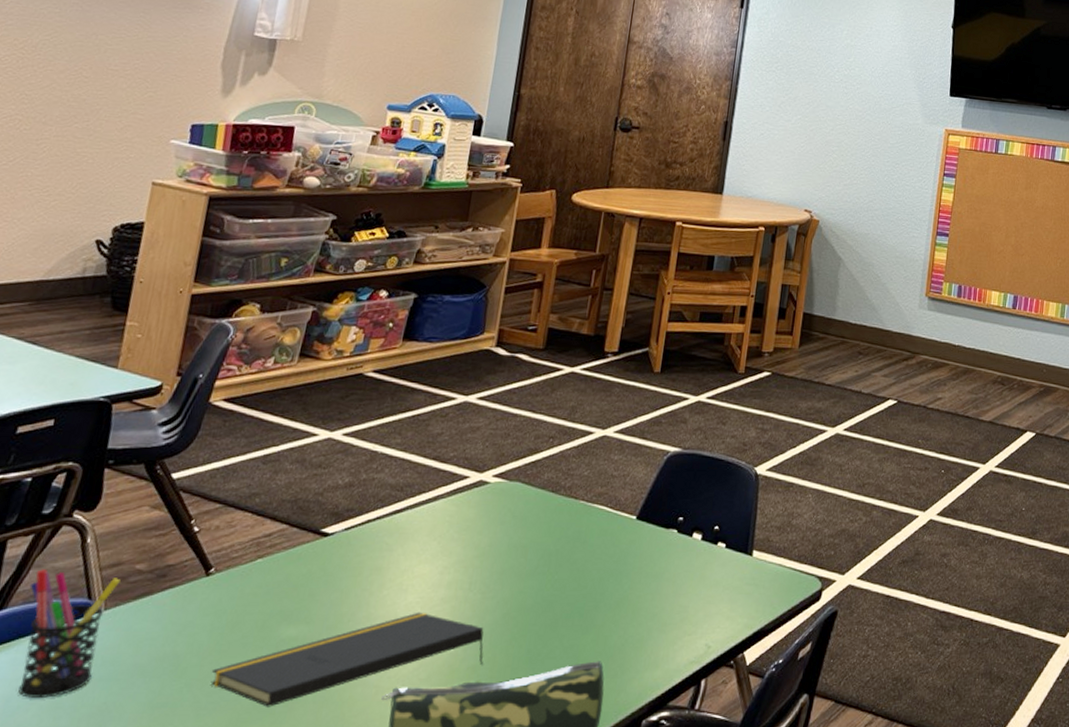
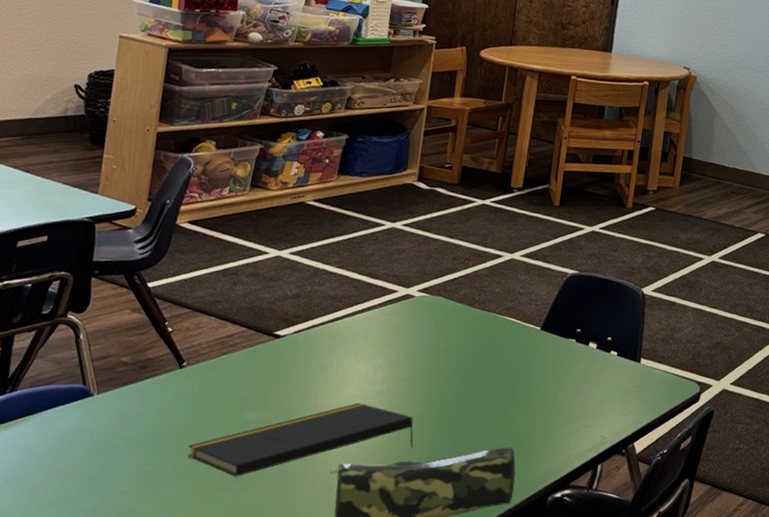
pen holder: present [18,569,121,698] -> none [30,359,109,464]

